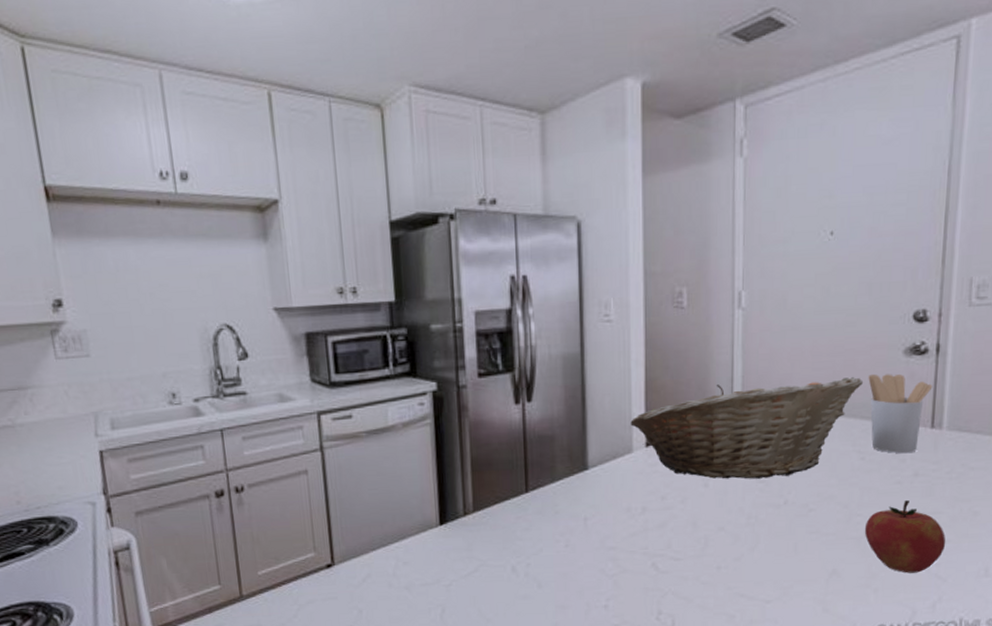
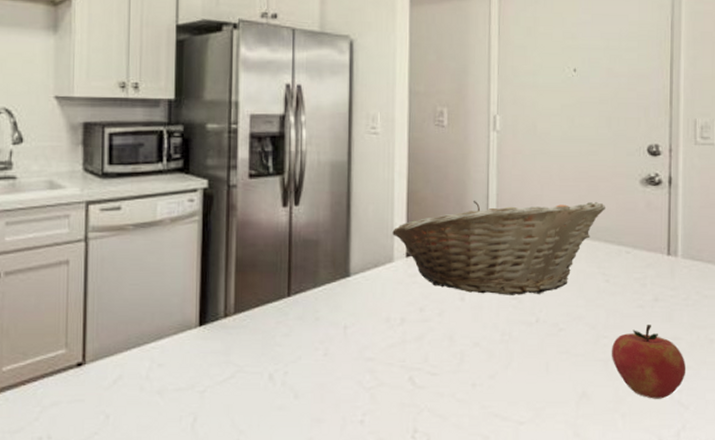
utensil holder: present [868,373,933,454] -> none [610,200,667,278]

